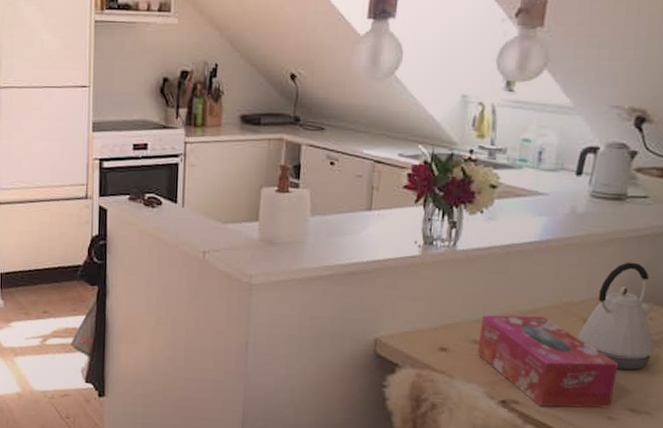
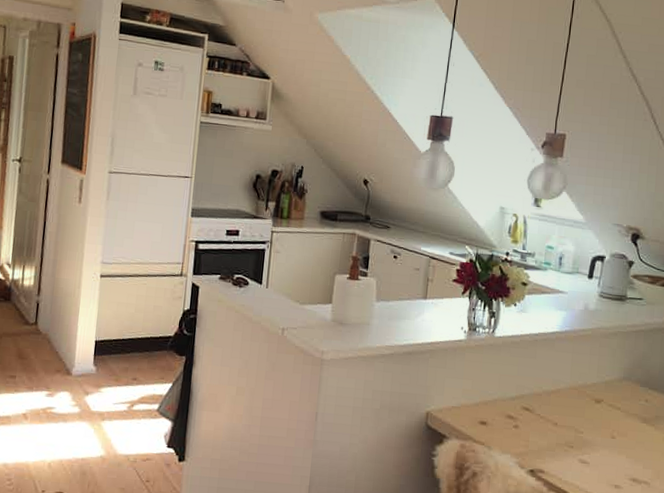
tissue box: present [477,315,619,408] -> none [510,394,623,478]
kettle: present [578,262,655,370] -> none [591,352,650,444]

